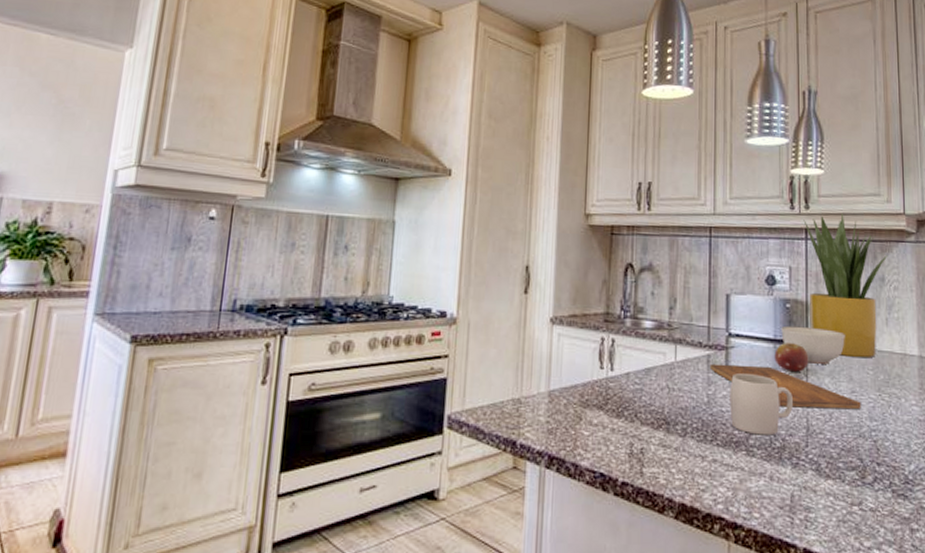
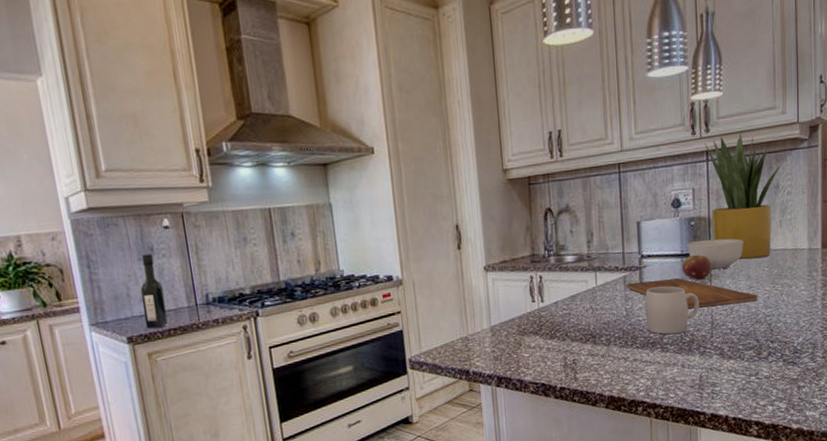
bottle: none [156,244,190,330] -> present [141,253,168,329]

